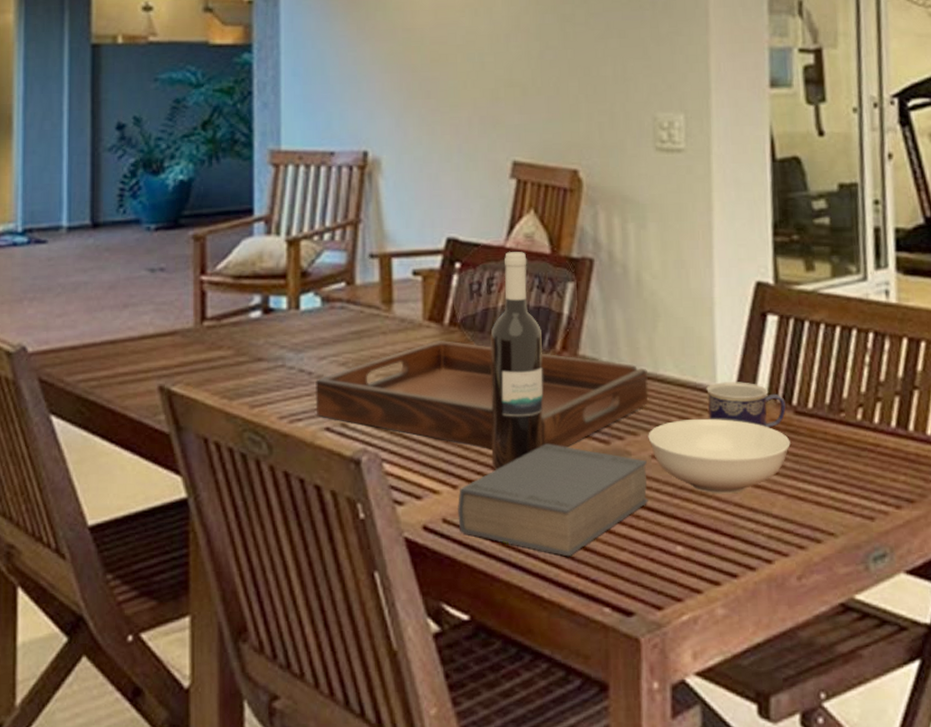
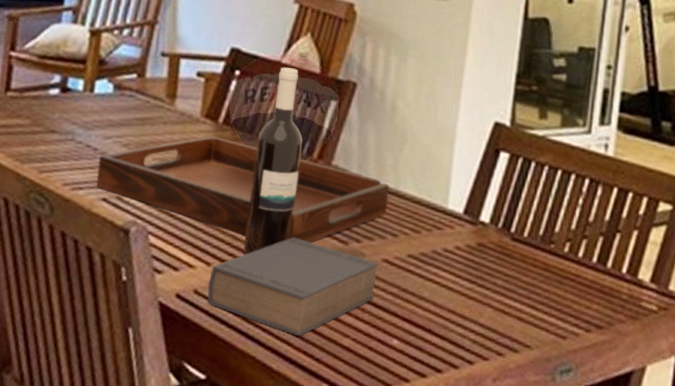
bowl: present [648,418,790,494] -> none [382,232,504,301]
cup: present [706,382,786,428] -> none [436,204,505,249]

